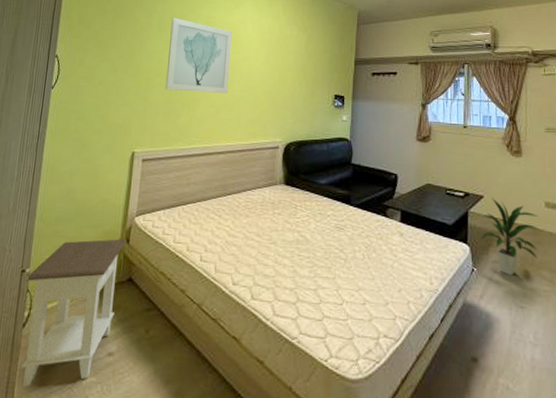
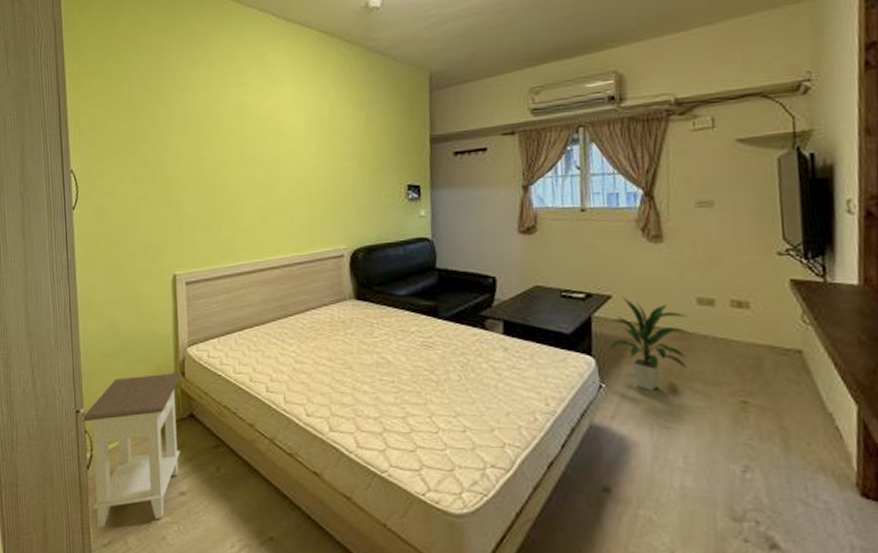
wall art: present [165,17,232,94] -> none [196,108,275,199]

